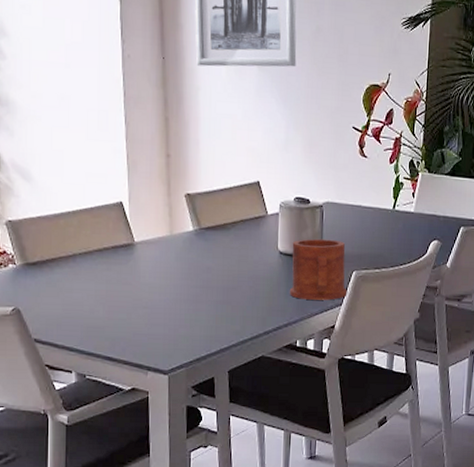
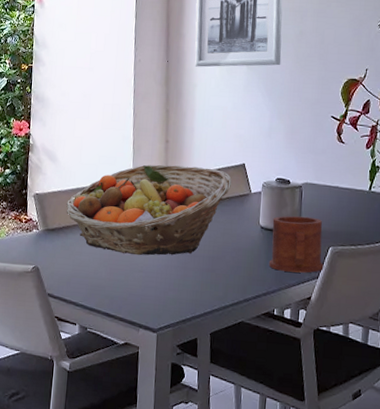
fruit basket: none [49,183,246,290] -> present [66,164,232,256]

